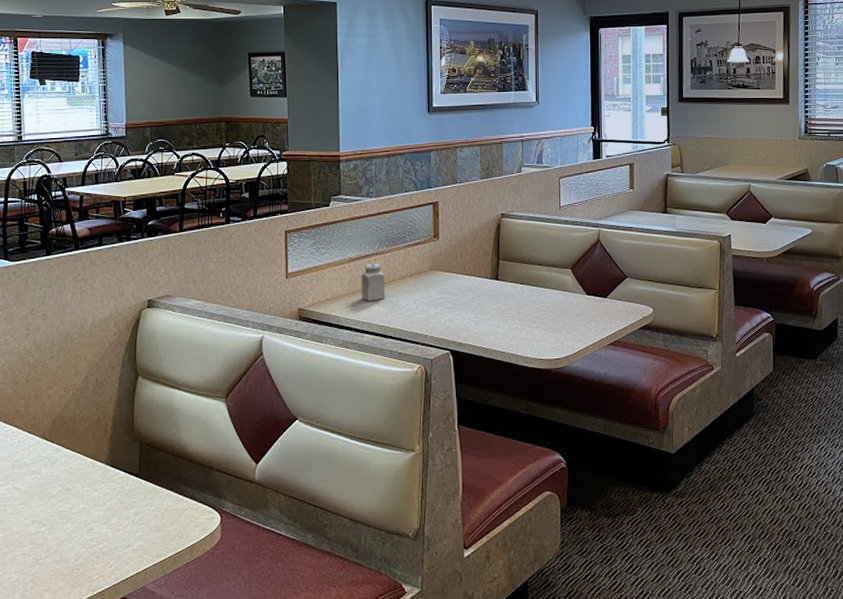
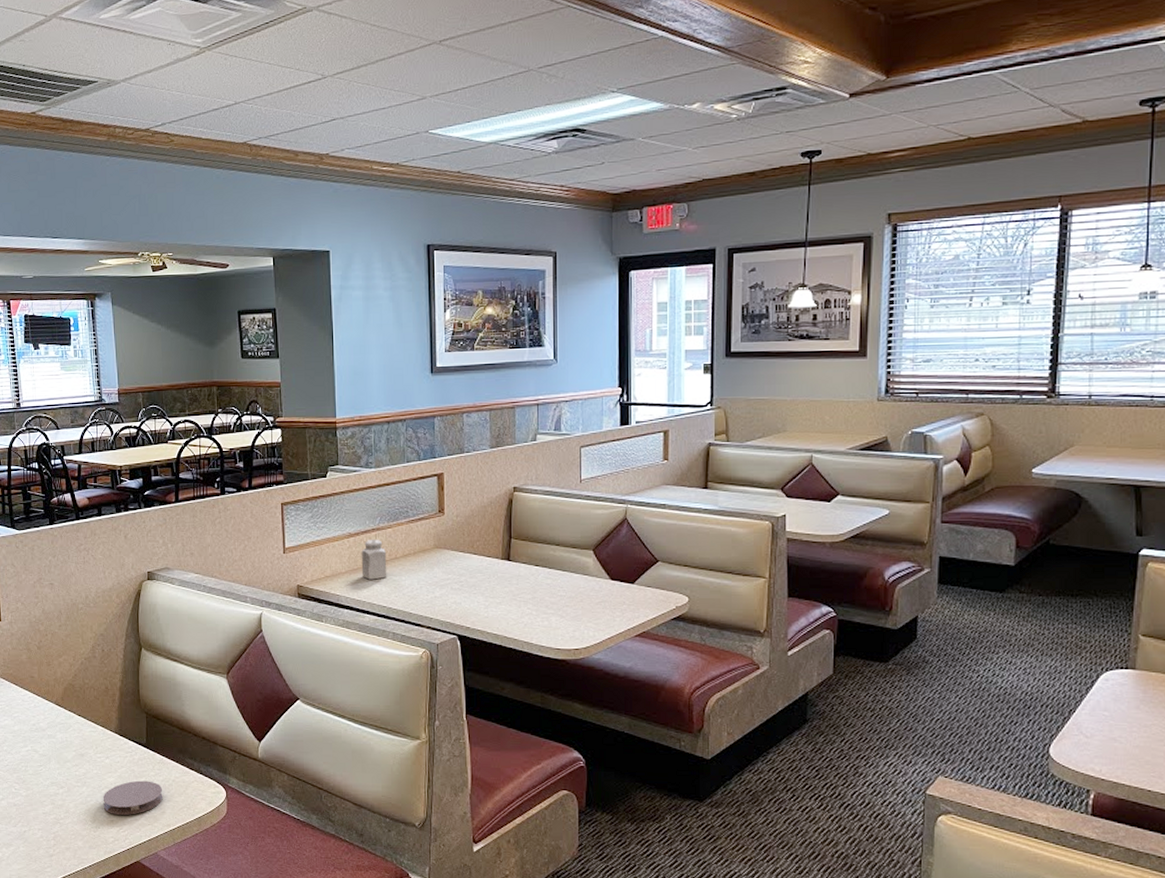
coaster: none [88,511,154,550] -> present [103,780,163,815]

